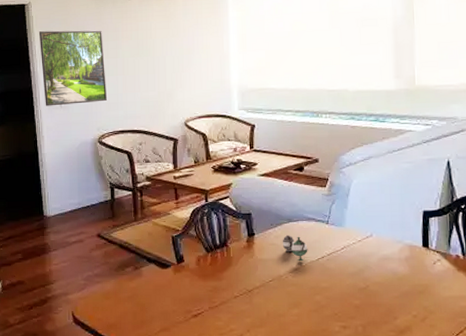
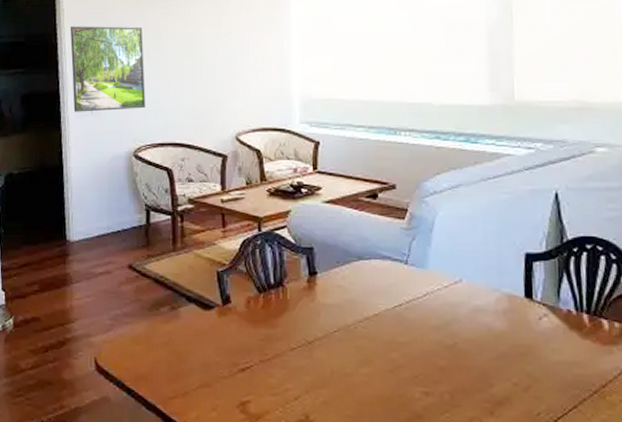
teapot: present [282,235,308,262] -> none [350,276,382,309]

